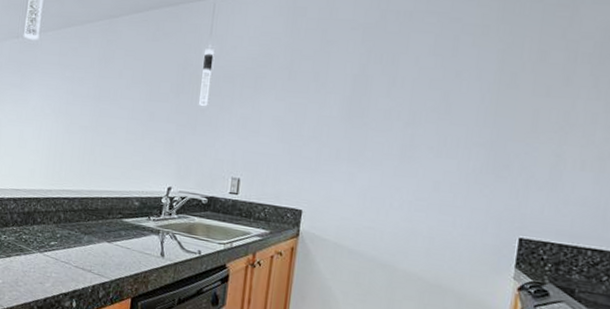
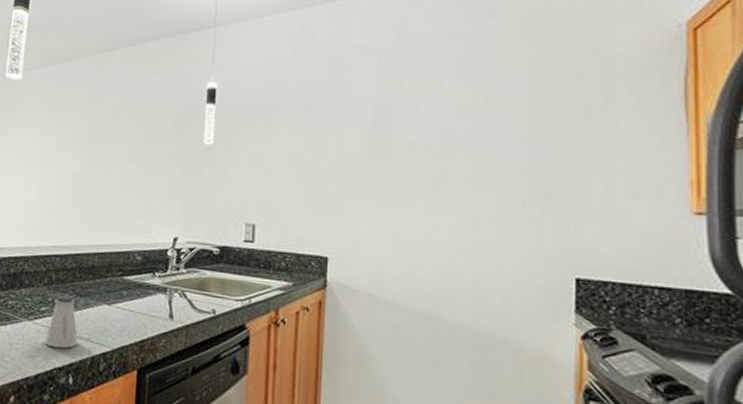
saltshaker: none [53,232,82,278] -> present [44,295,79,349]

